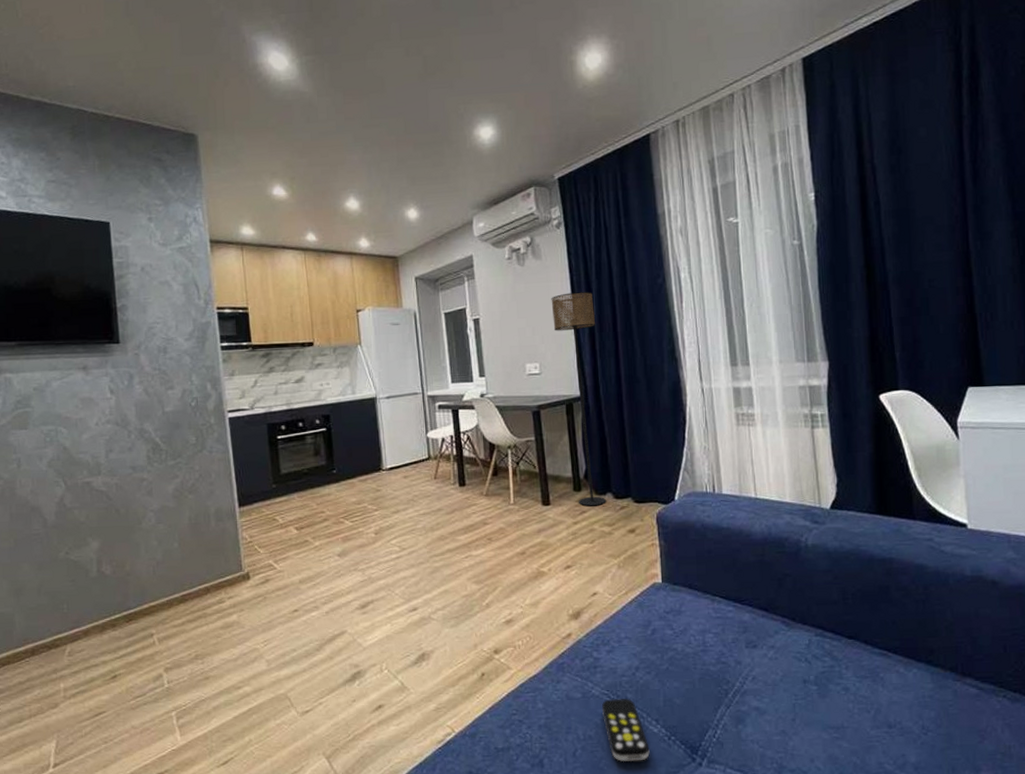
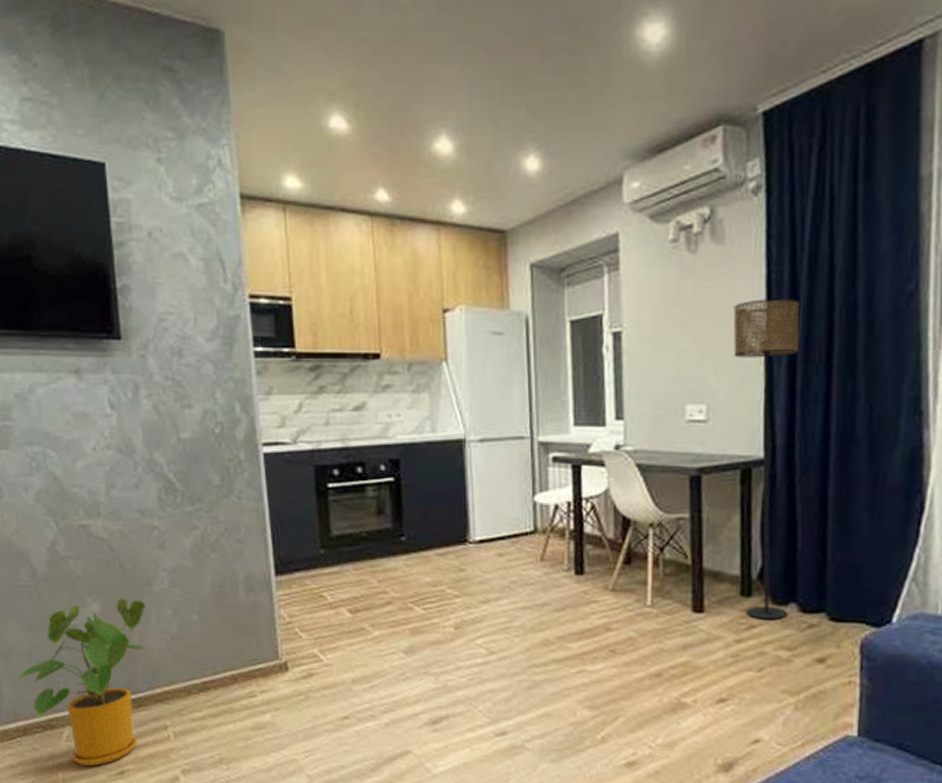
house plant: none [27,535,140,675] -> present [16,598,151,766]

